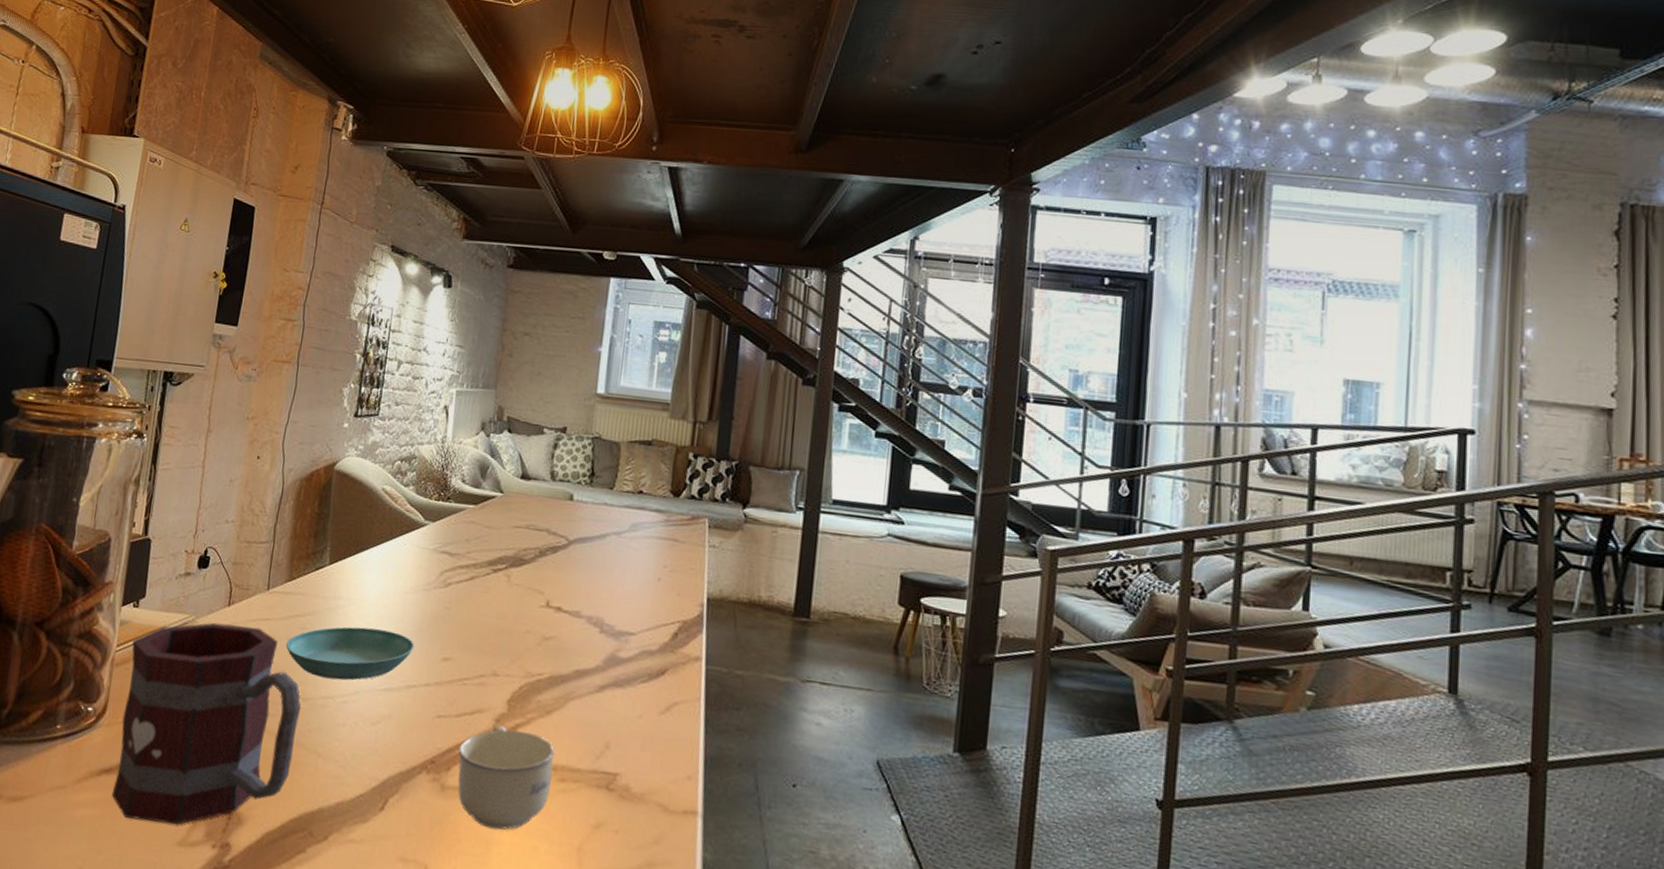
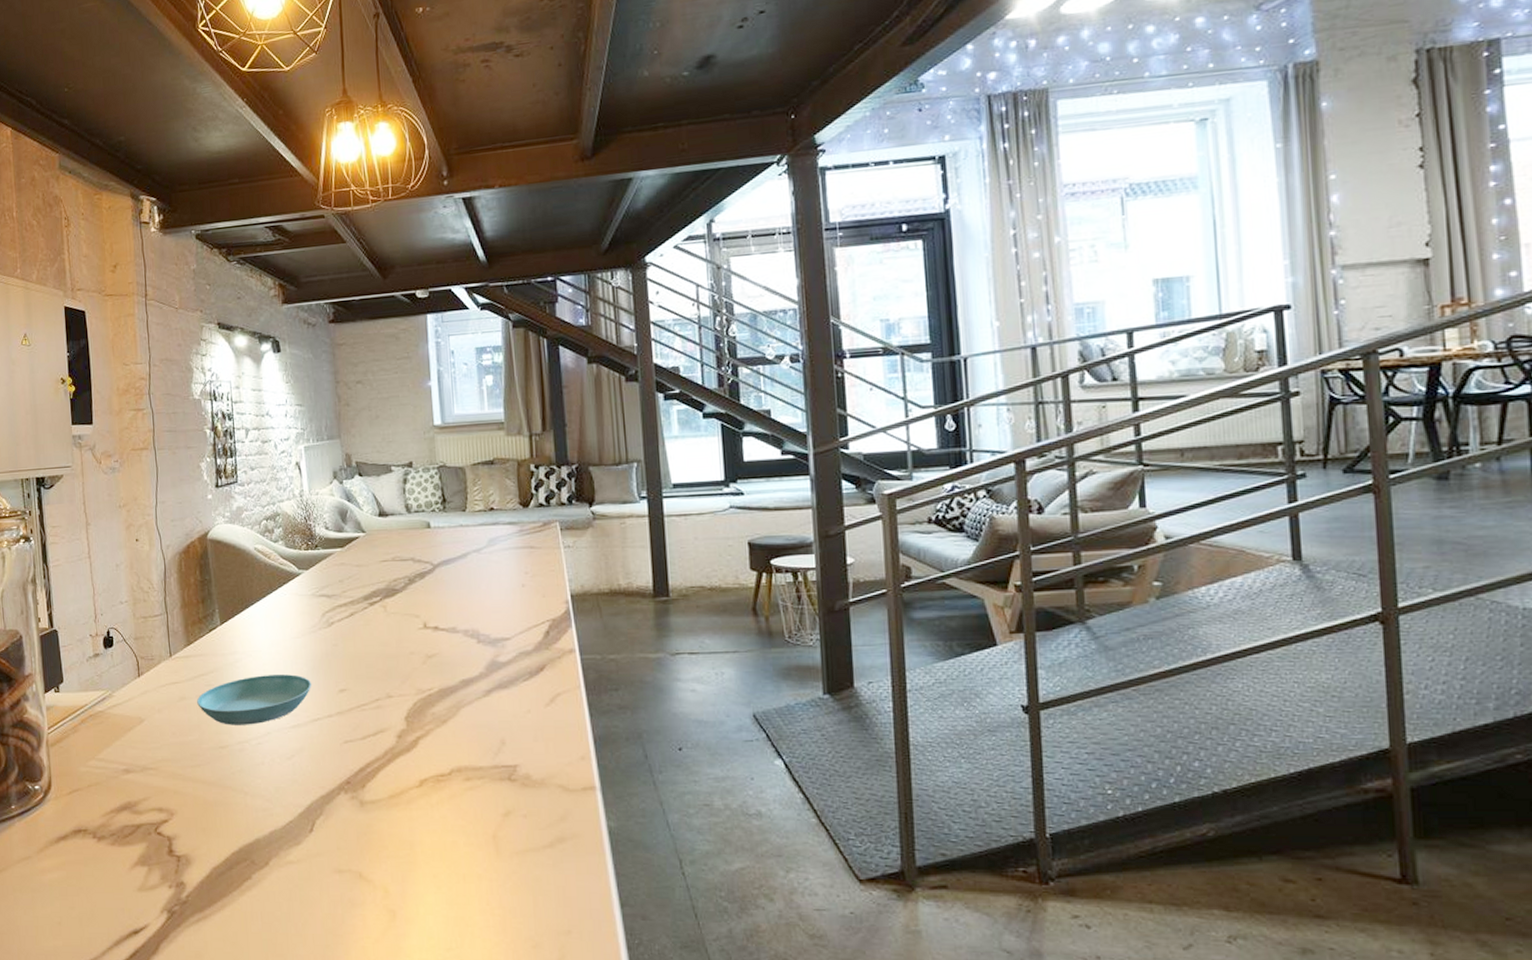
mug: present [111,622,301,825] -> none [61,691,224,875]
cup: present [457,725,555,830] -> none [370,741,458,832]

